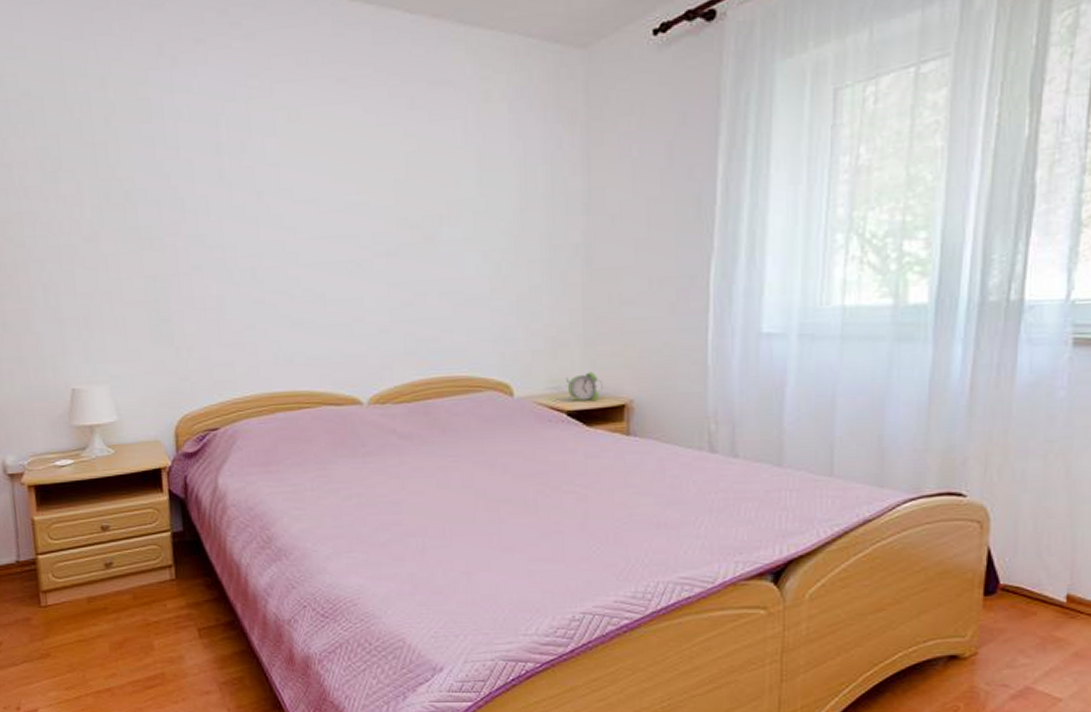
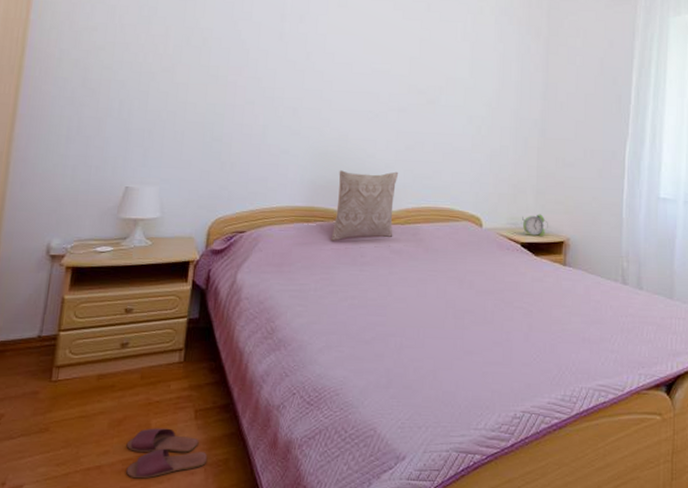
slippers: none [132,648,220,700] -> present [126,428,207,479]
pillow: none [320,336,399,432] -> present [331,170,399,242]

